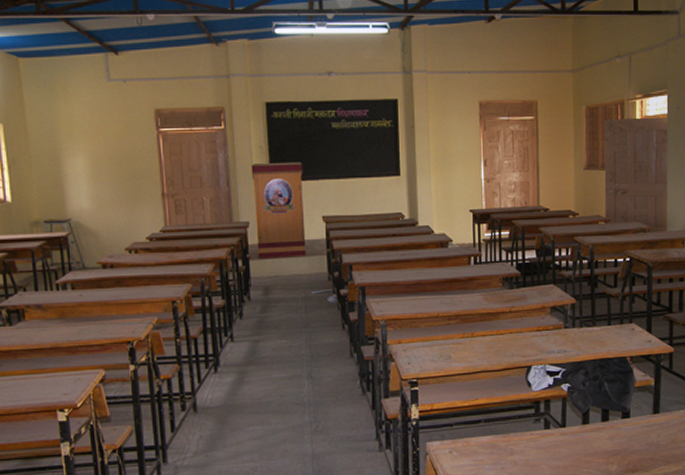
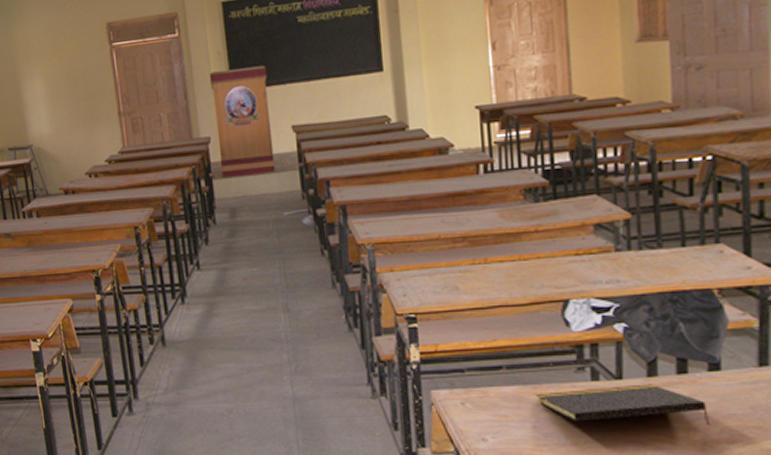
notepad: none [505,430,622,462] -> present [536,384,711,425]

